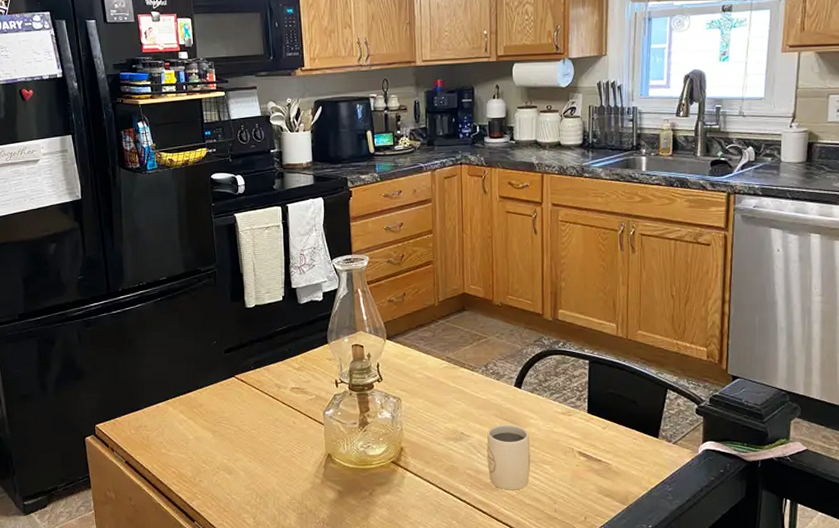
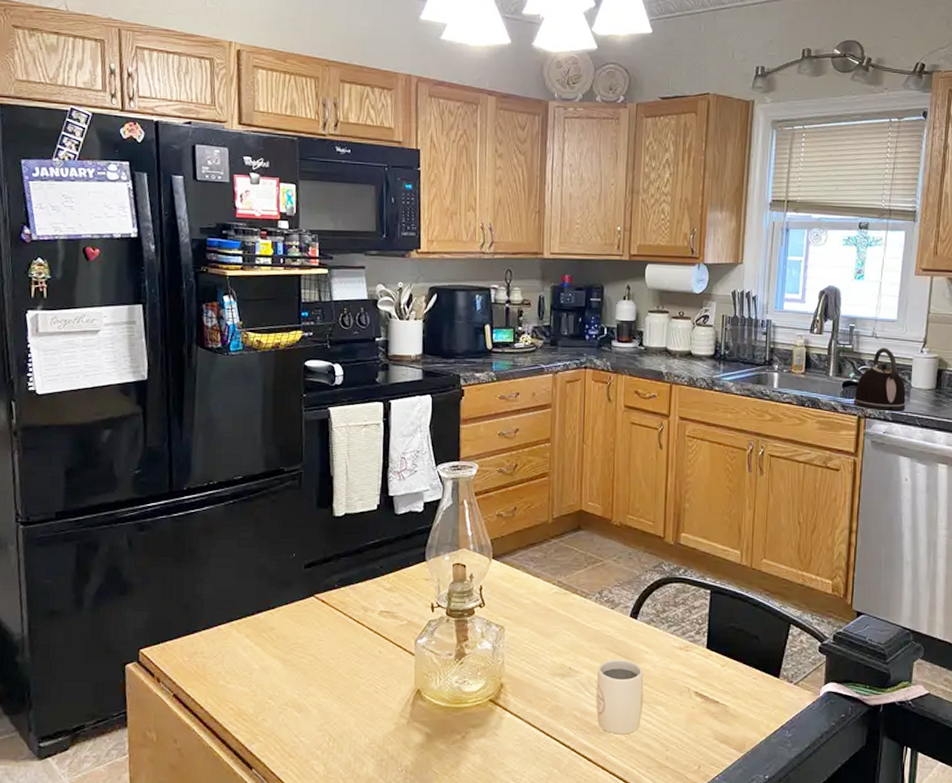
kettle: none [722,125,777,187] -> present [853,348,907,412]

